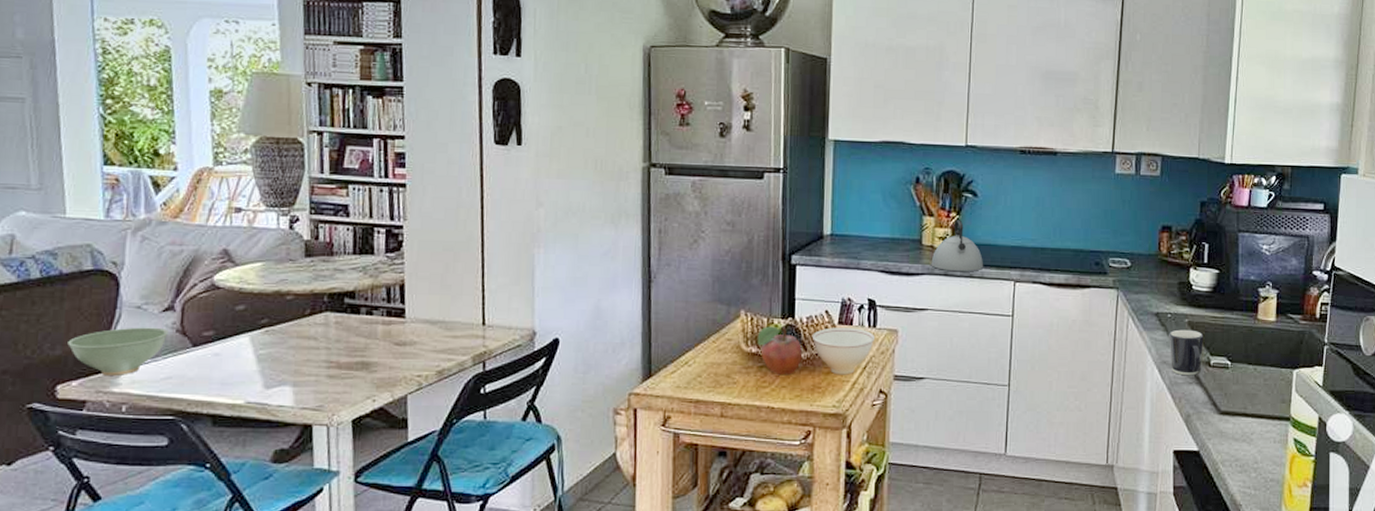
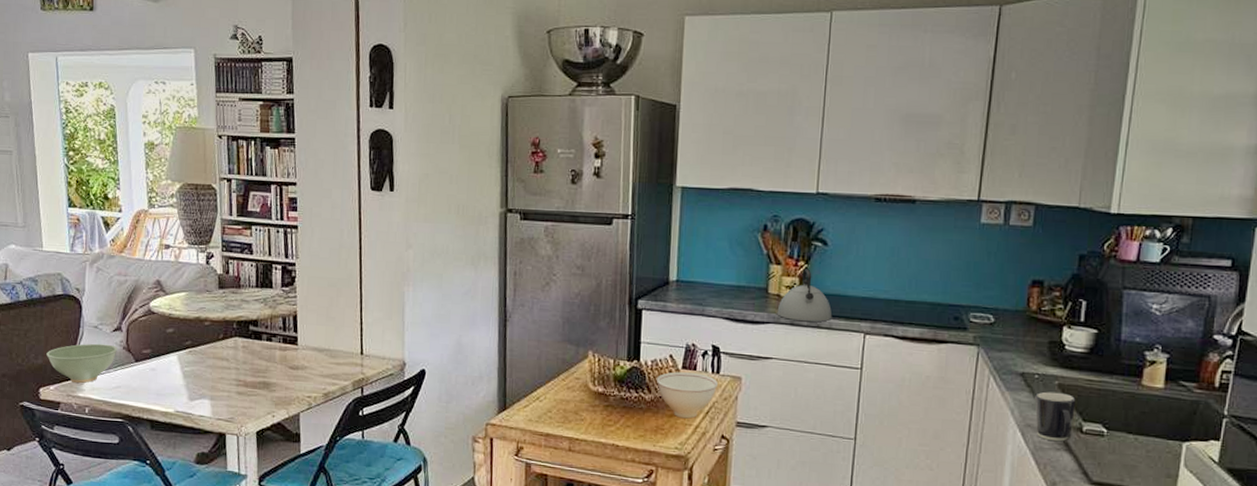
fruit: present [757,326,802,374] -> none [603,367,646,415]

